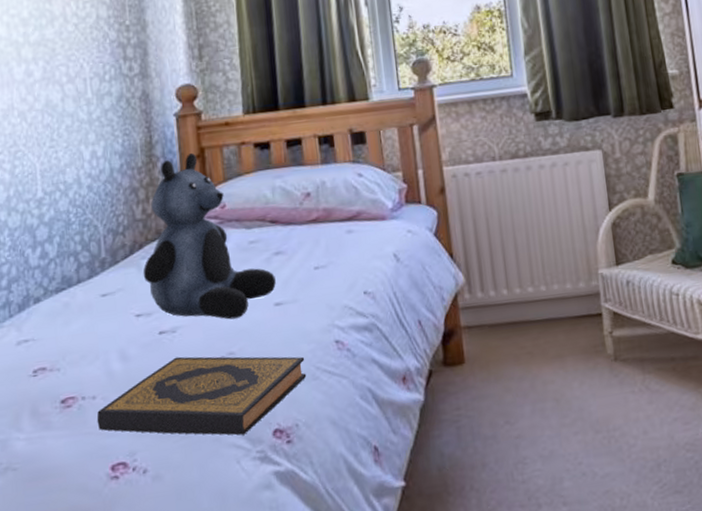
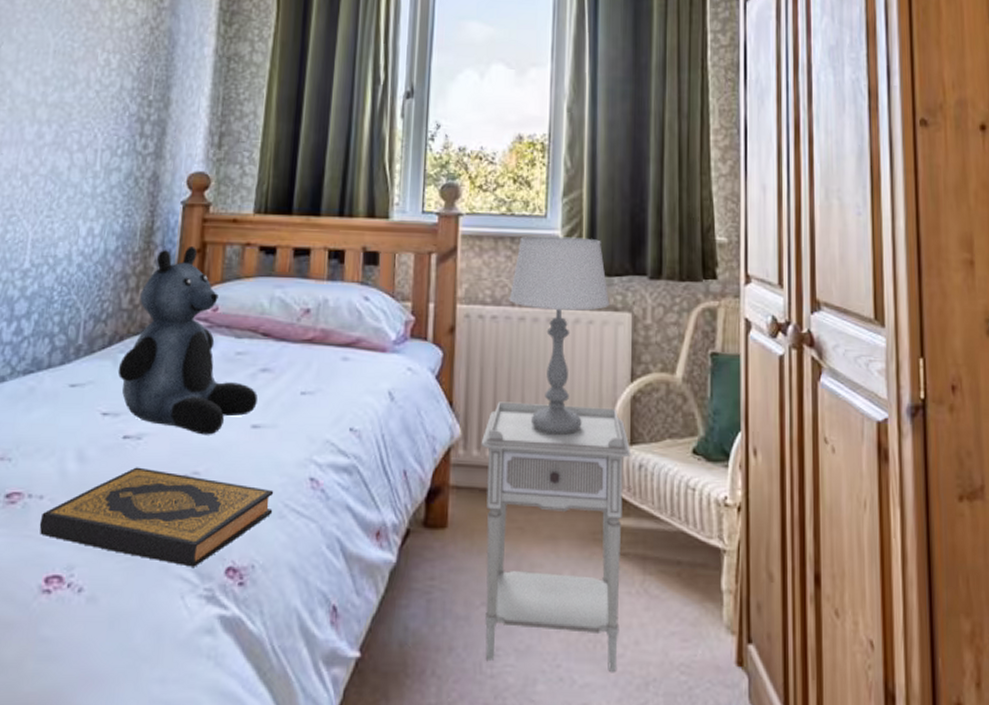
nightstand: none [483,236,631,469] -> present [481,402,631,672]
table lamp: none [489,89,581,268] -> present [509,236,610,435]

